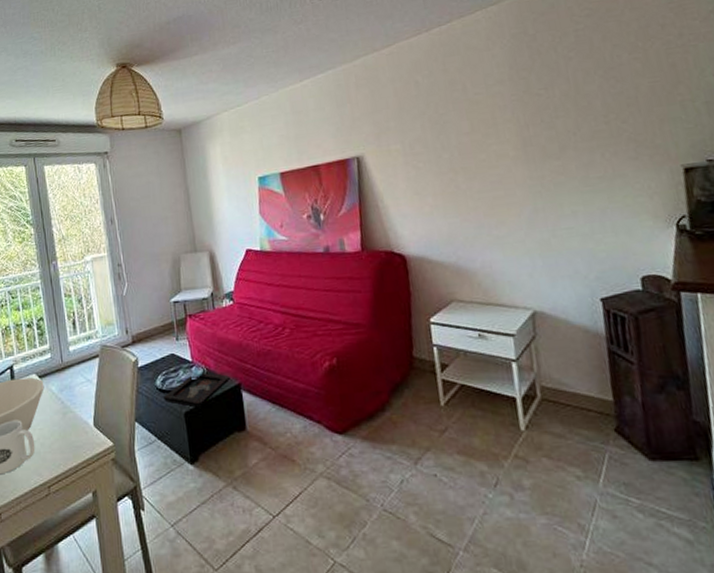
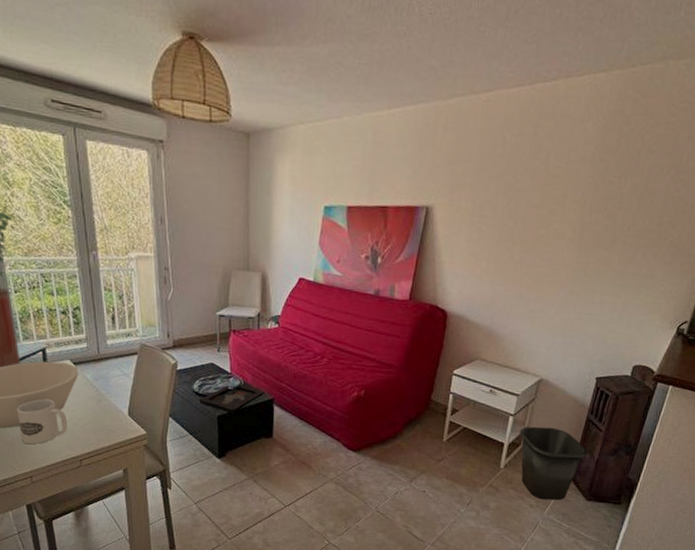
waste bin: none [529,368,627,467] -> present [519,426,588,500]

